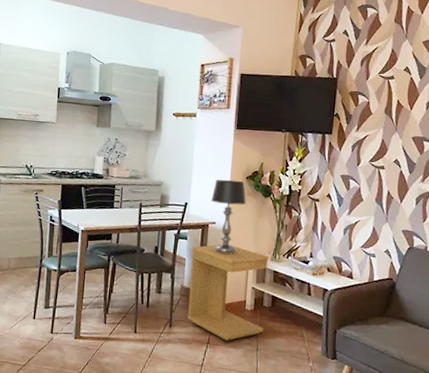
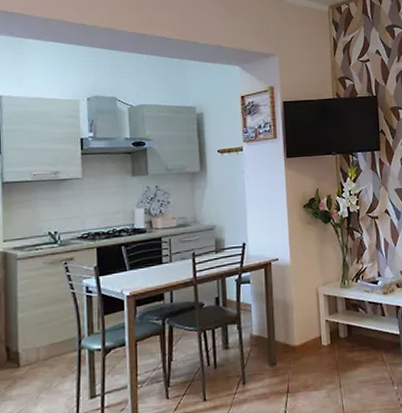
side table: present [188,245,269,341] -> none [257,280,343,385]
table lamp: present [211,179,246,255] -> none [270,210,307,292]

